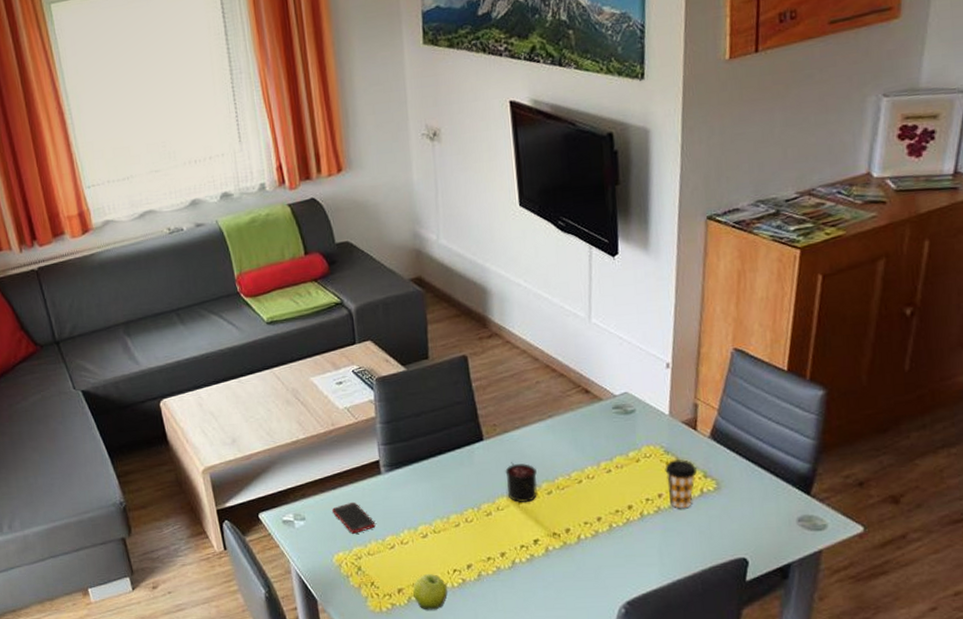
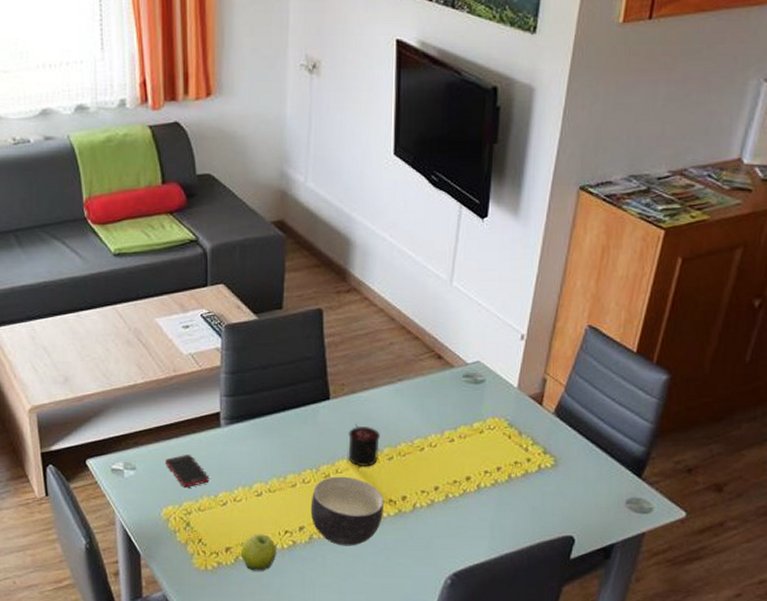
bowl: none [476,513,549,581] -> present [310,476,385,546]
coffee cup: present [665,459,697,509] -> none [506,434,537,484]

